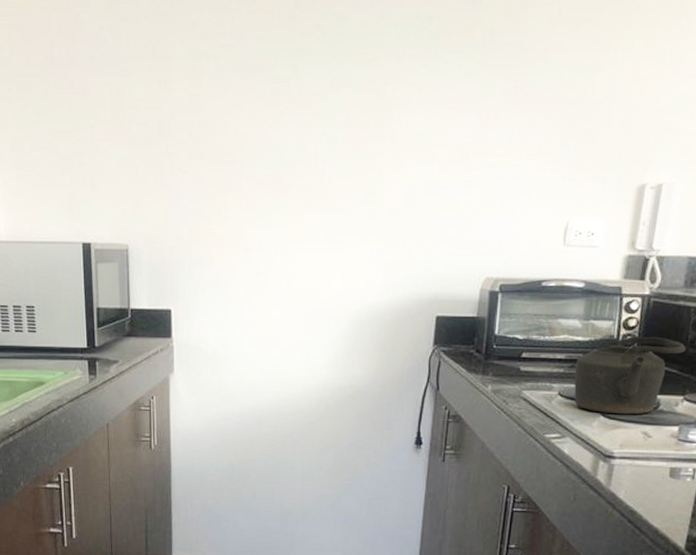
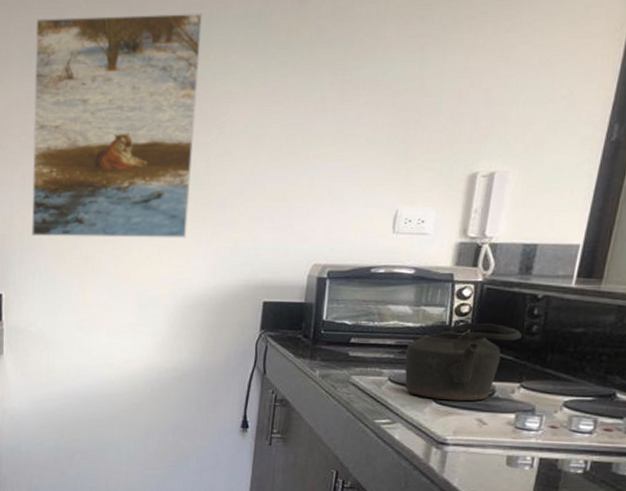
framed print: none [199,11,374,251] -> present [31,12,204,238]

